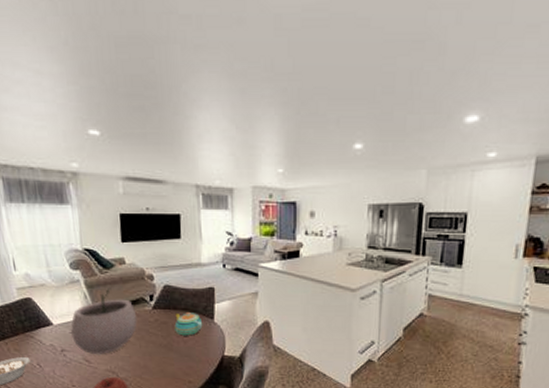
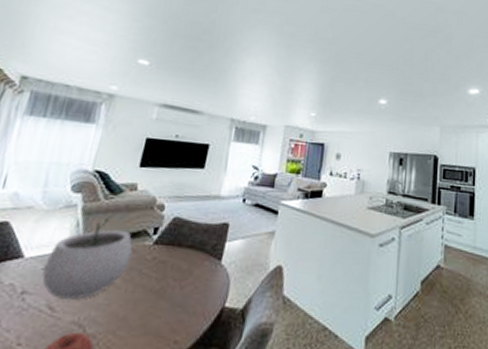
teapot: present [174,312,203,336] -> none [173,250,208,280]

